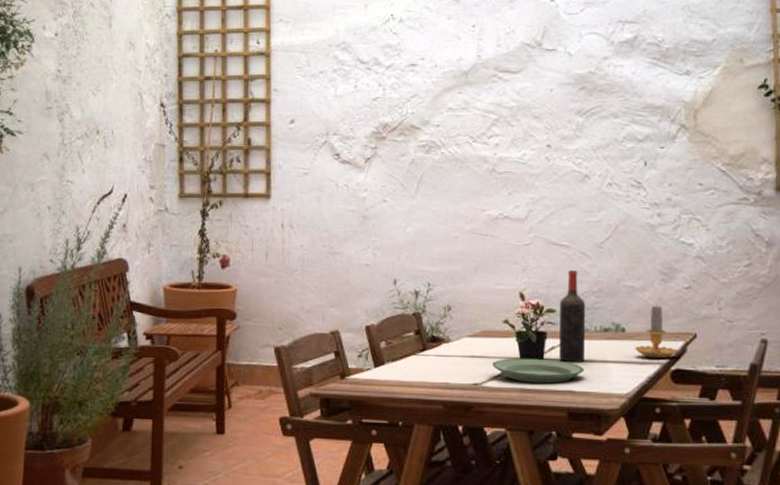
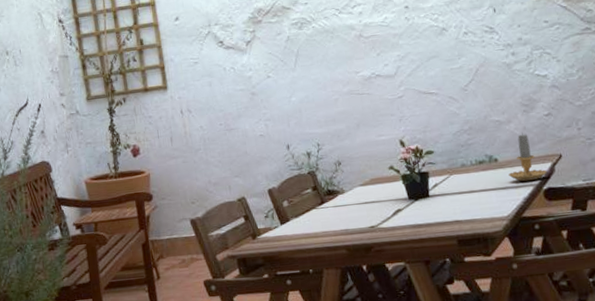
plate: present [492,358,584,384] -> none [384,195,467,219]
wine bottle: present [559,269,586,362] -> none [436,113,466,196]

